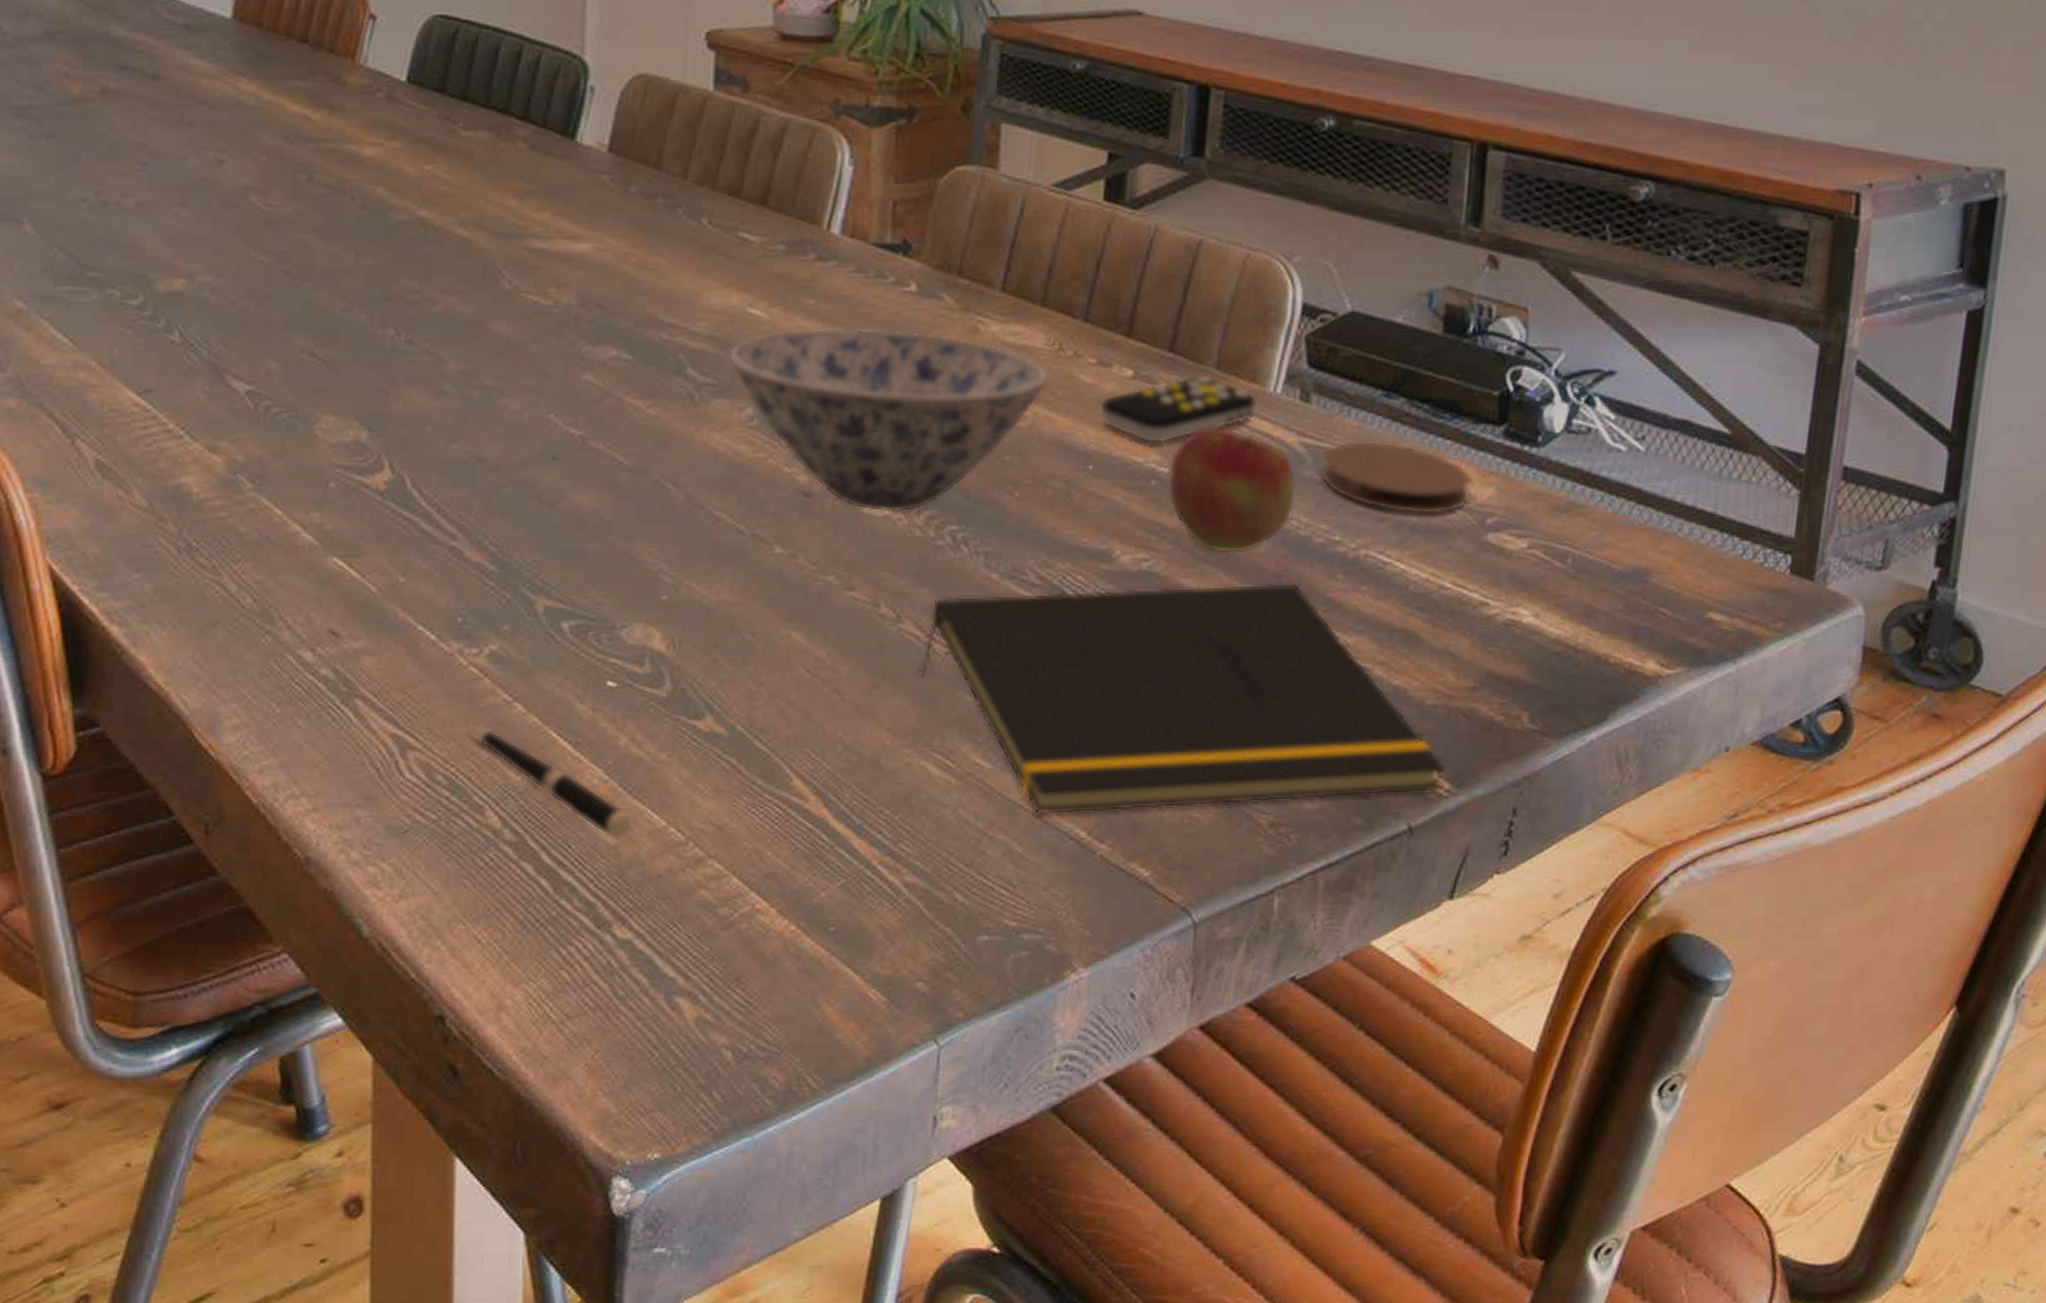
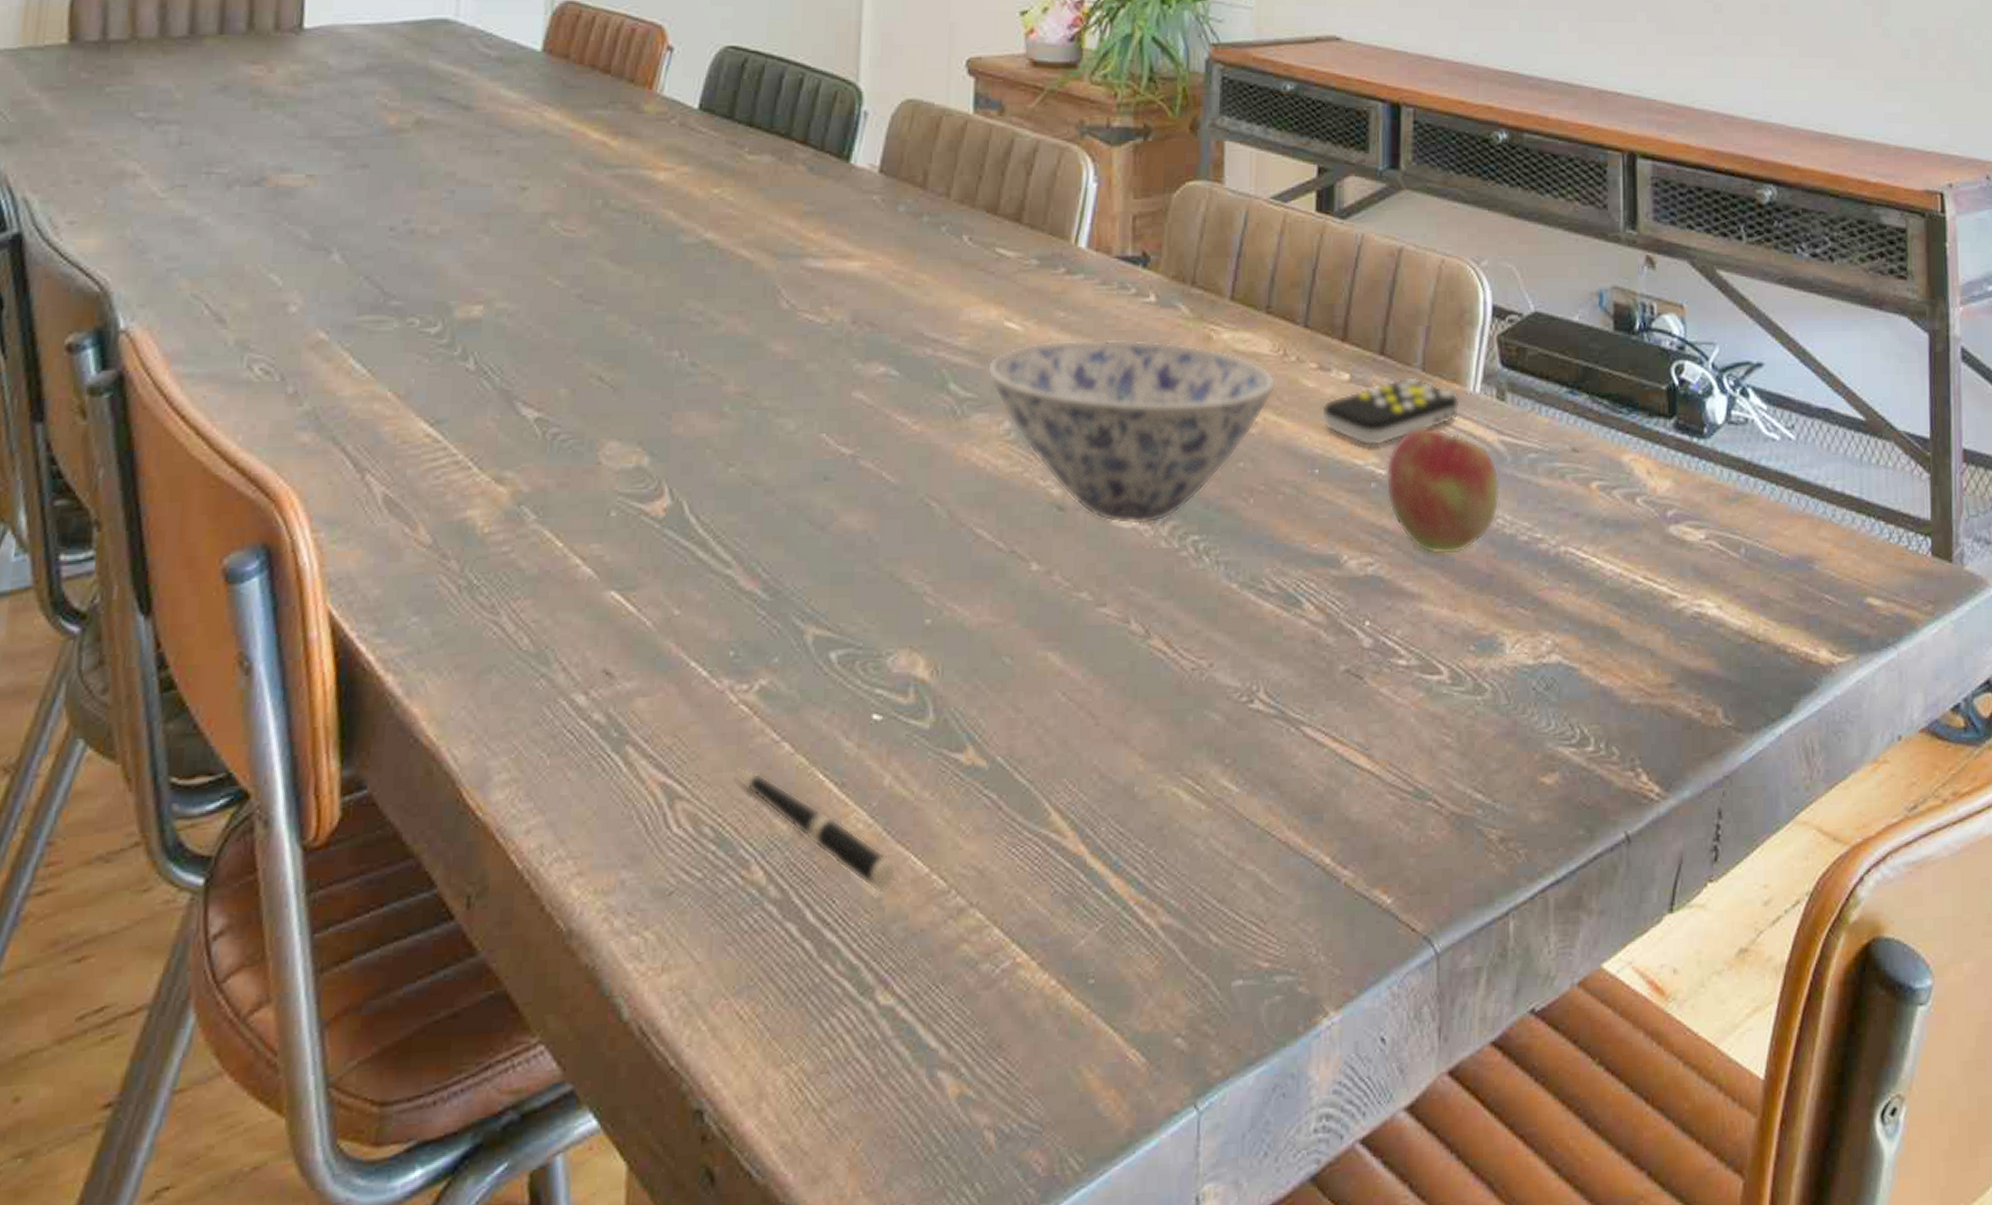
notepad: present [918,582,1446,815] -> none [1167,582,1654,842]
coaster: present [1319,440,1471,515] -> none [1519,436,1651,510]

